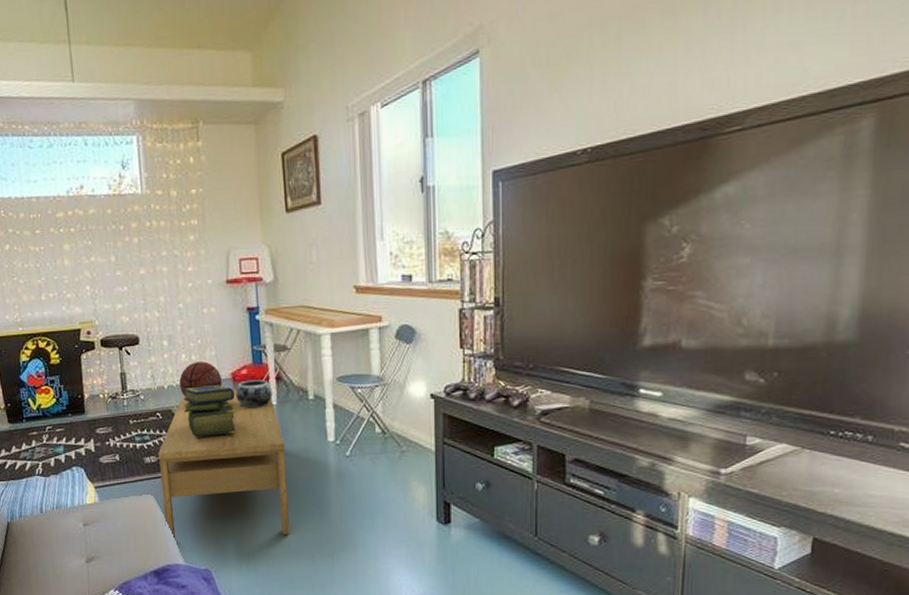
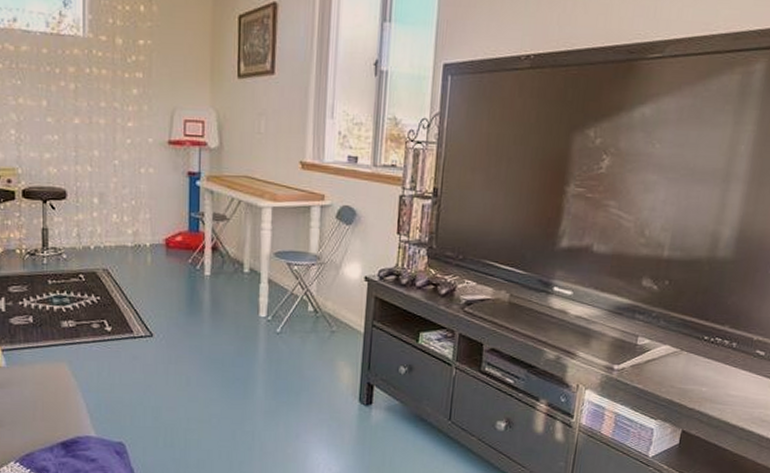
coffee table: present [157,389,290,539] -> none [76,255,215,410]
basketball: present [179,361,222,397] -> none [108,224,154,260]
stack of books: present [183,385,237,437] -> none [109,249,167,304]
decorative bowl: present [236,380,273,408] -> none [168,248,207,277]

